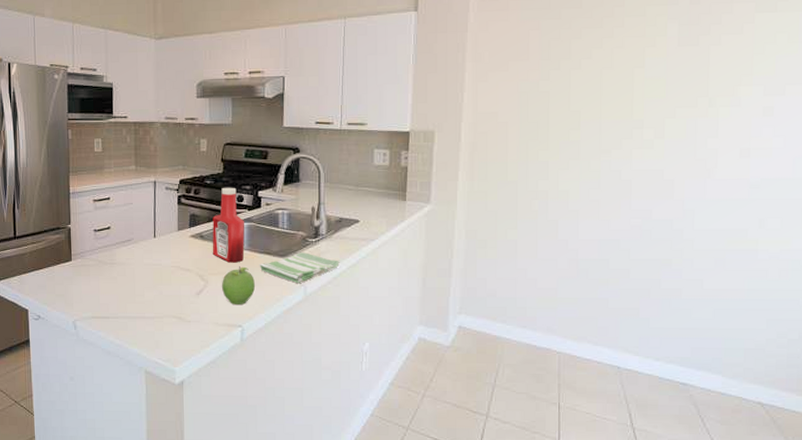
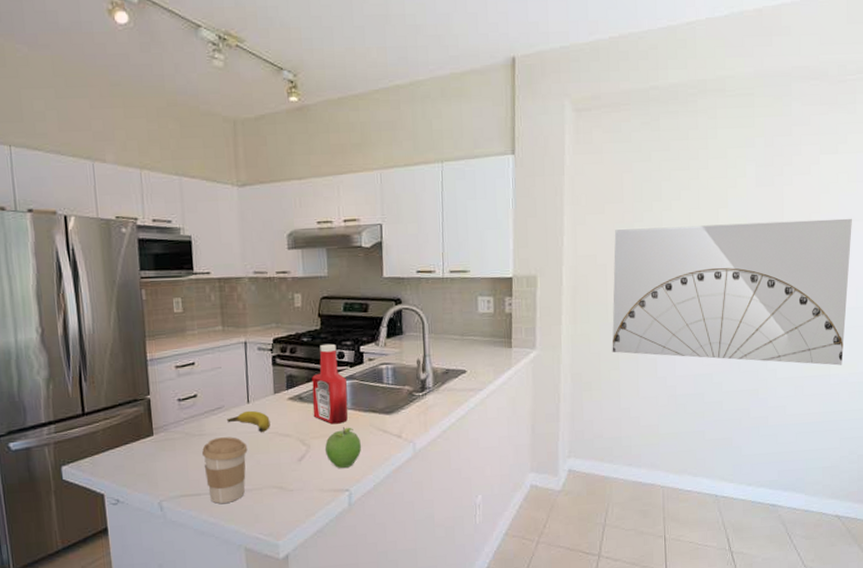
coffee cup: none [111,267,152,327] -> present [201,437,248,504]
banana: none [135,244,173,265] -> present [227,410,270,432]
dish towel: present [259,252,340,284] -> none [364,407,448,441]
wall art: none [510,81,791,240] -> present [612,218,852,366]

